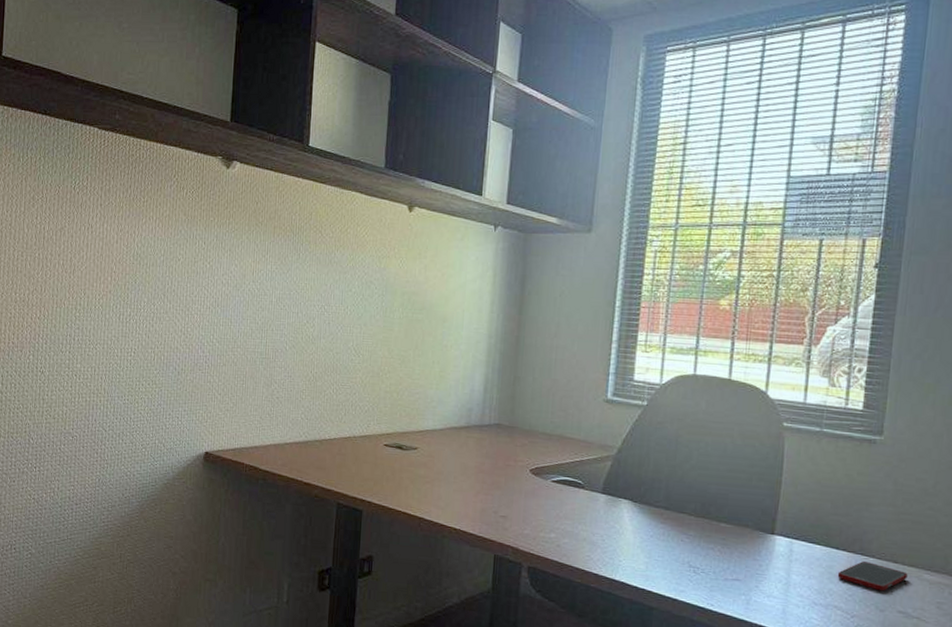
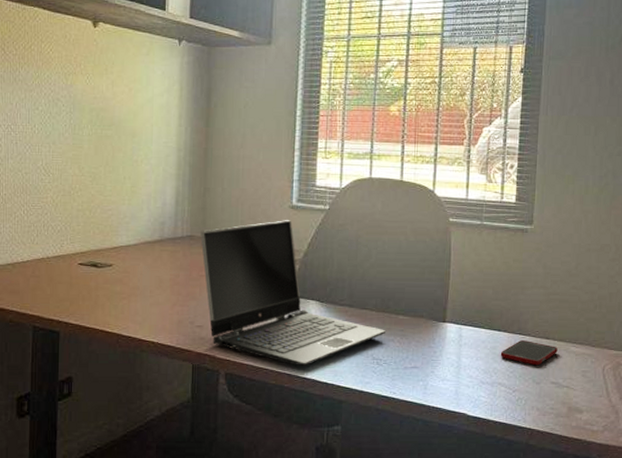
laptop computer: none [508,414,705,568] -> present [200,220,385,367]

